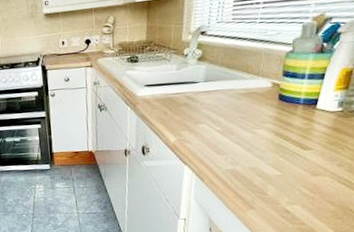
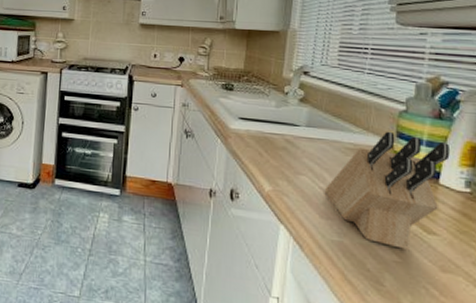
knife block: none [221,72,328,166] -> present [326,131,450,250]

